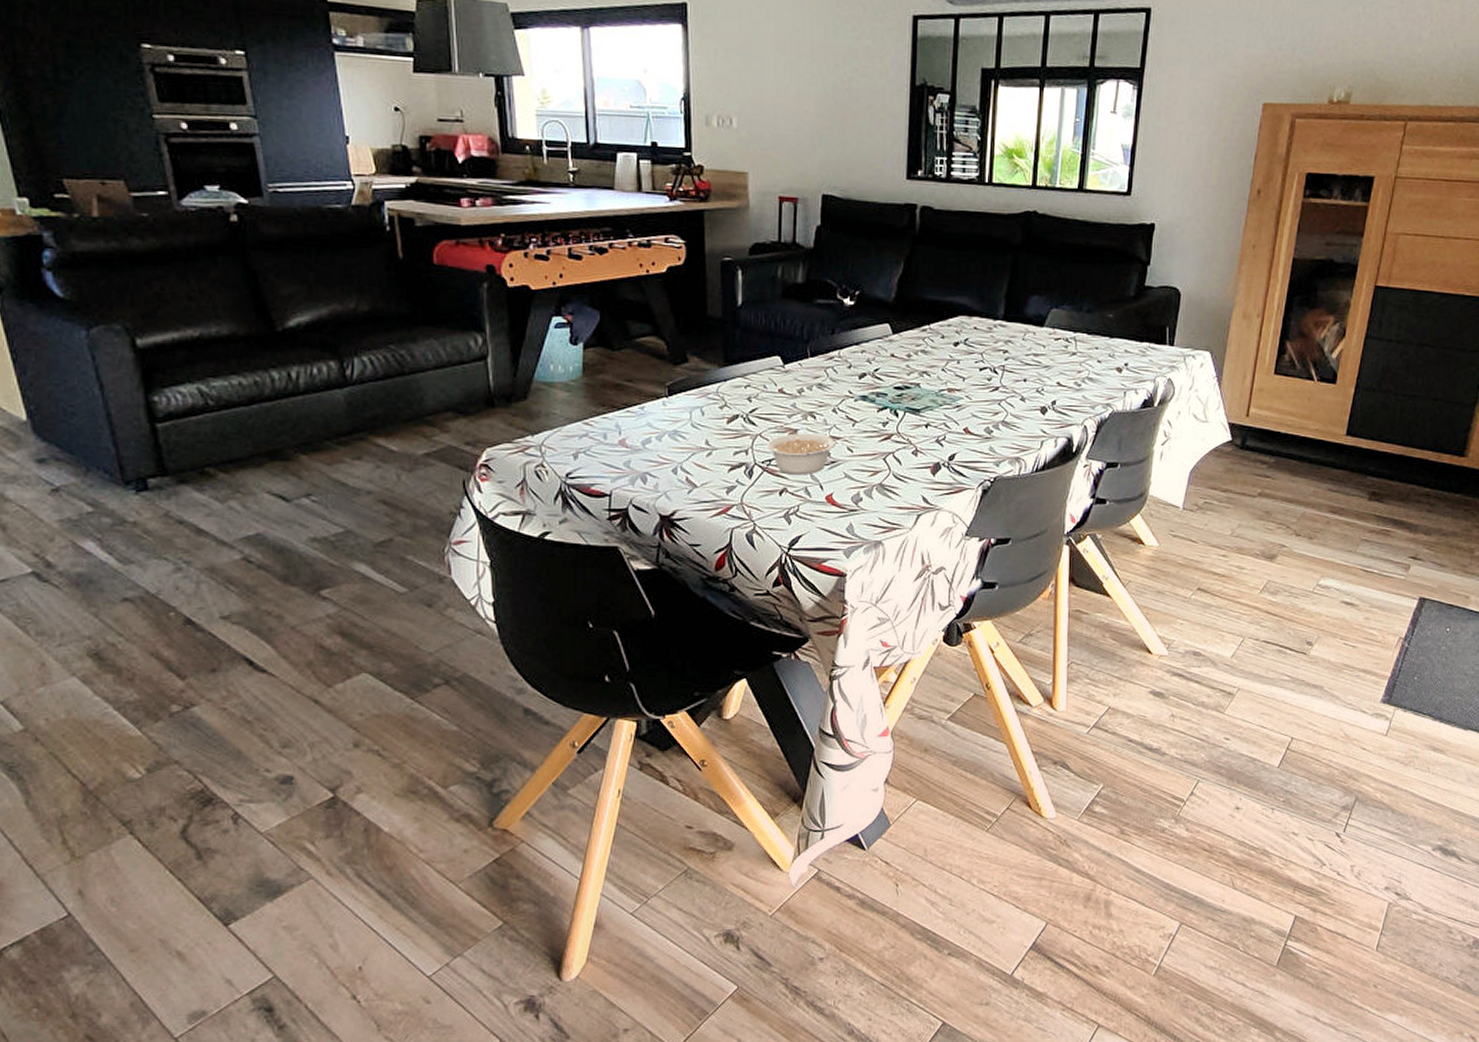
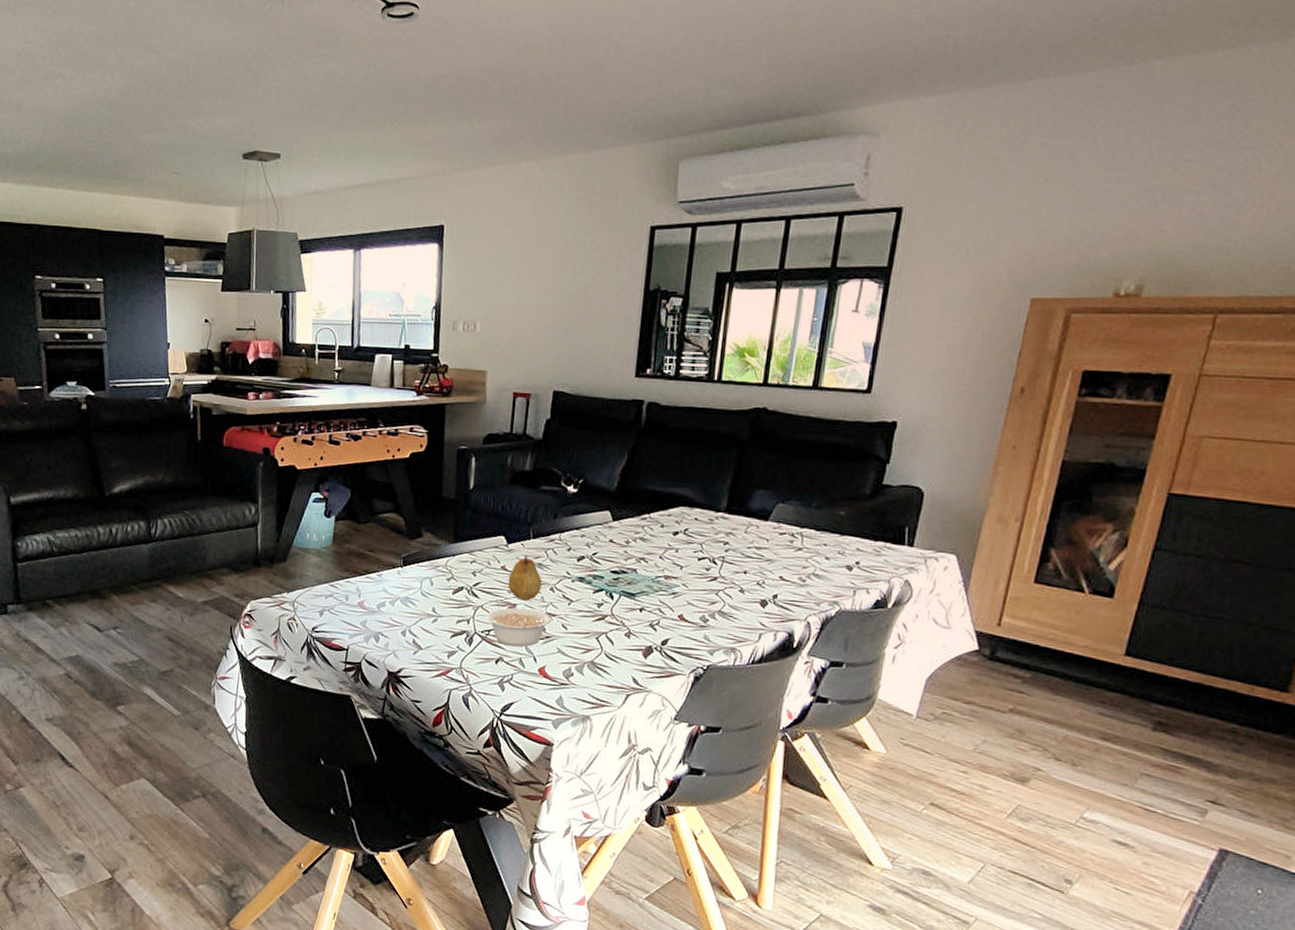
fruit: none [787,375,823,425] -> present [507,555,542,601]

